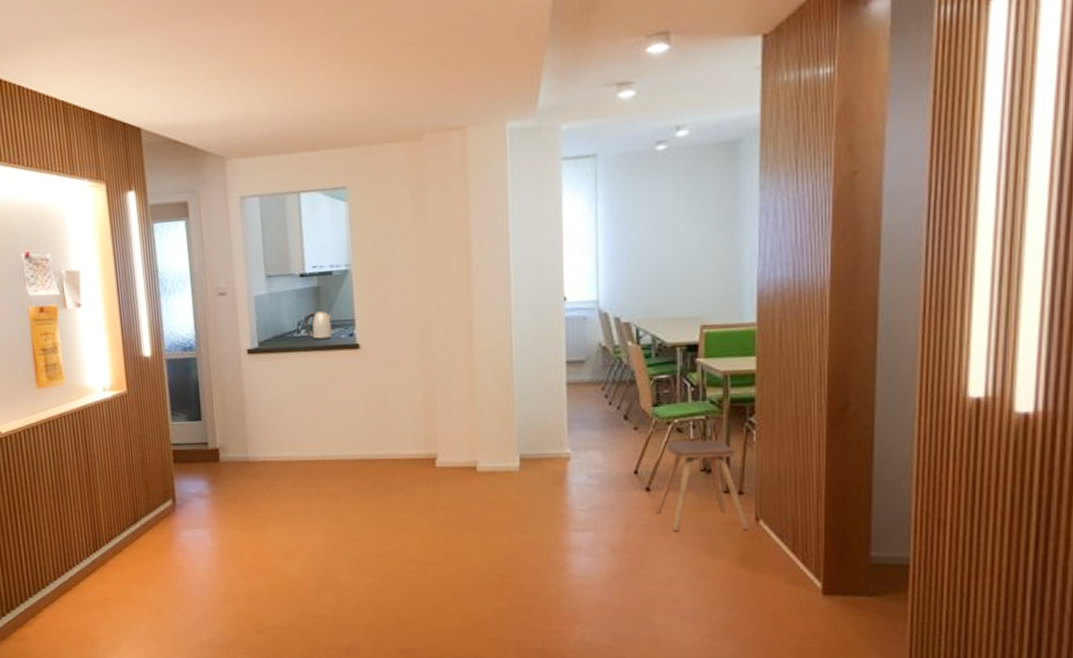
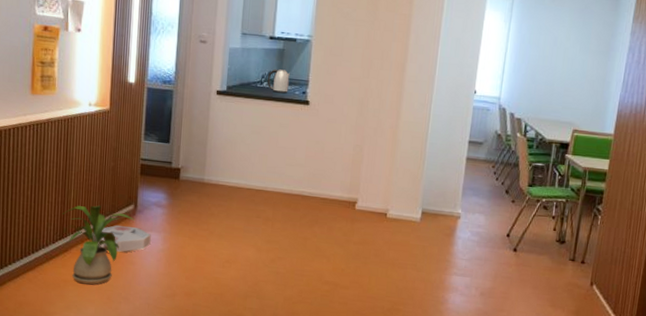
house plant: none [92,505,175,600] -> present [62,205,134,285]
robot vacuum: none [129,525,198,557] -> present [92,225,151,253]
music stool: present [655,439,750,532] -> none [518,215,586,291]

